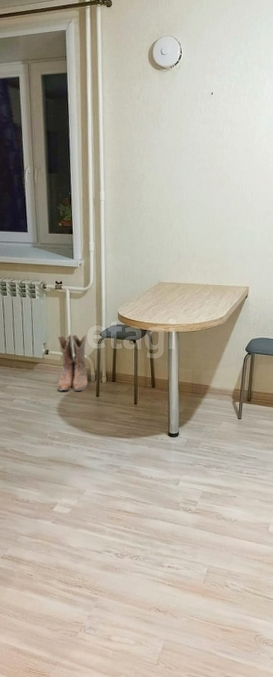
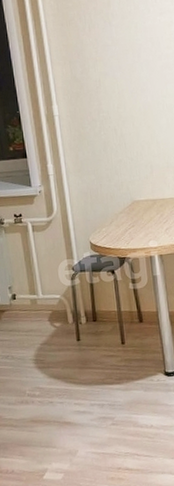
boots: present [57,334,89,392] -> none [24,272,66,340]

